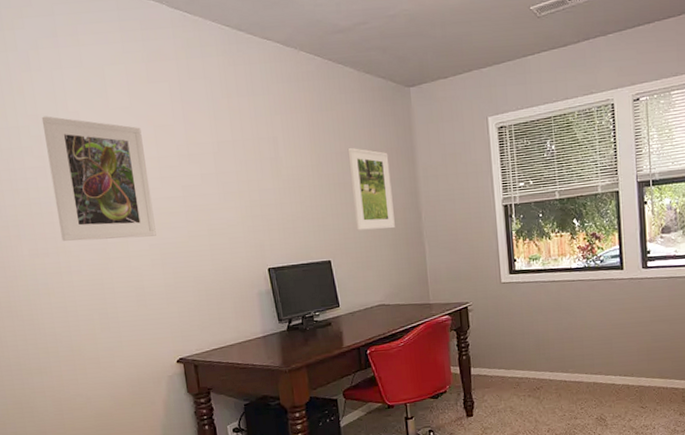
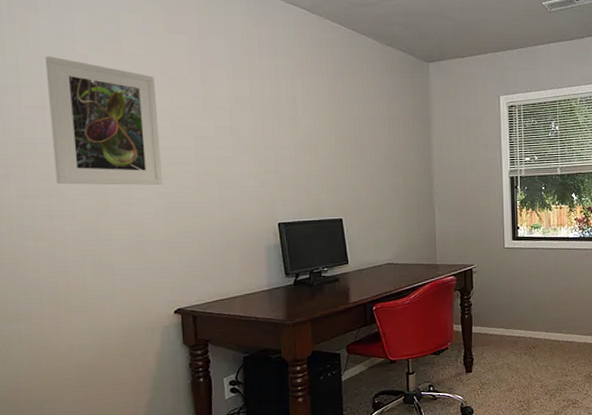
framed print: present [347,147,395,230] -> none [366,113,407,192]

